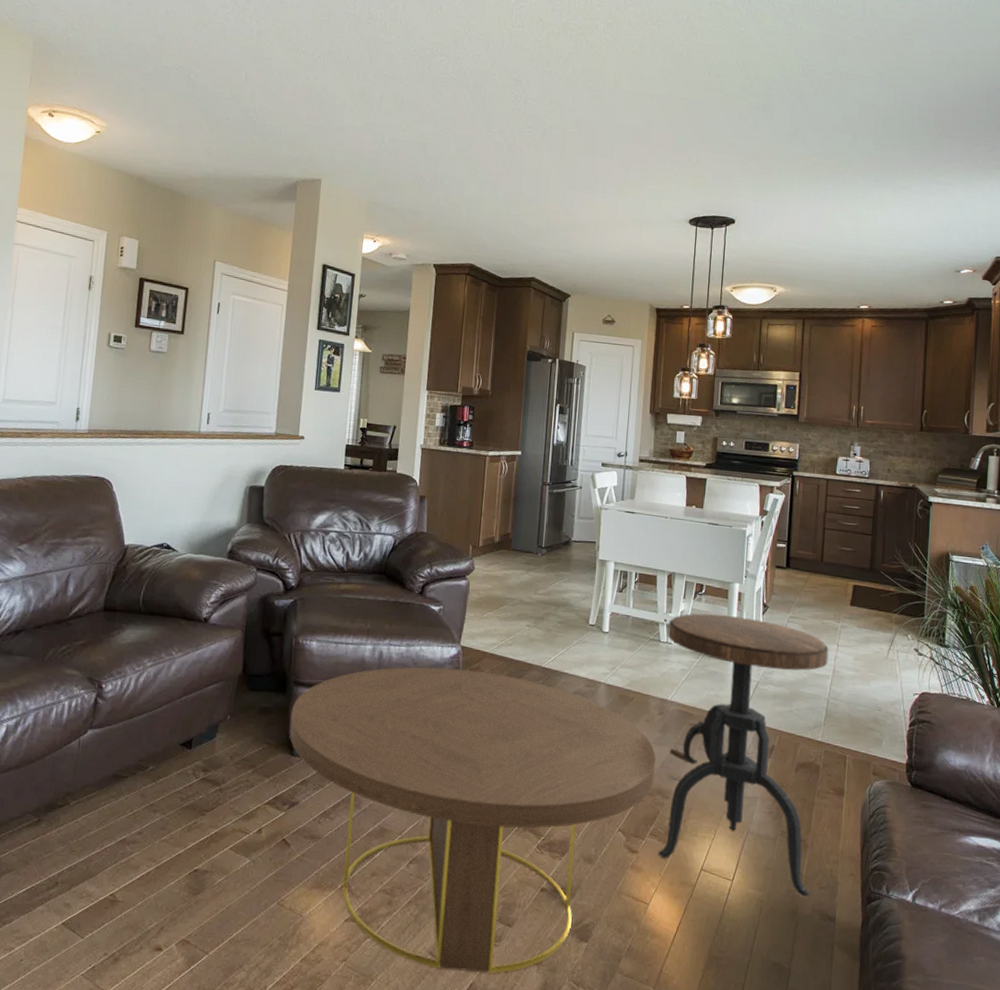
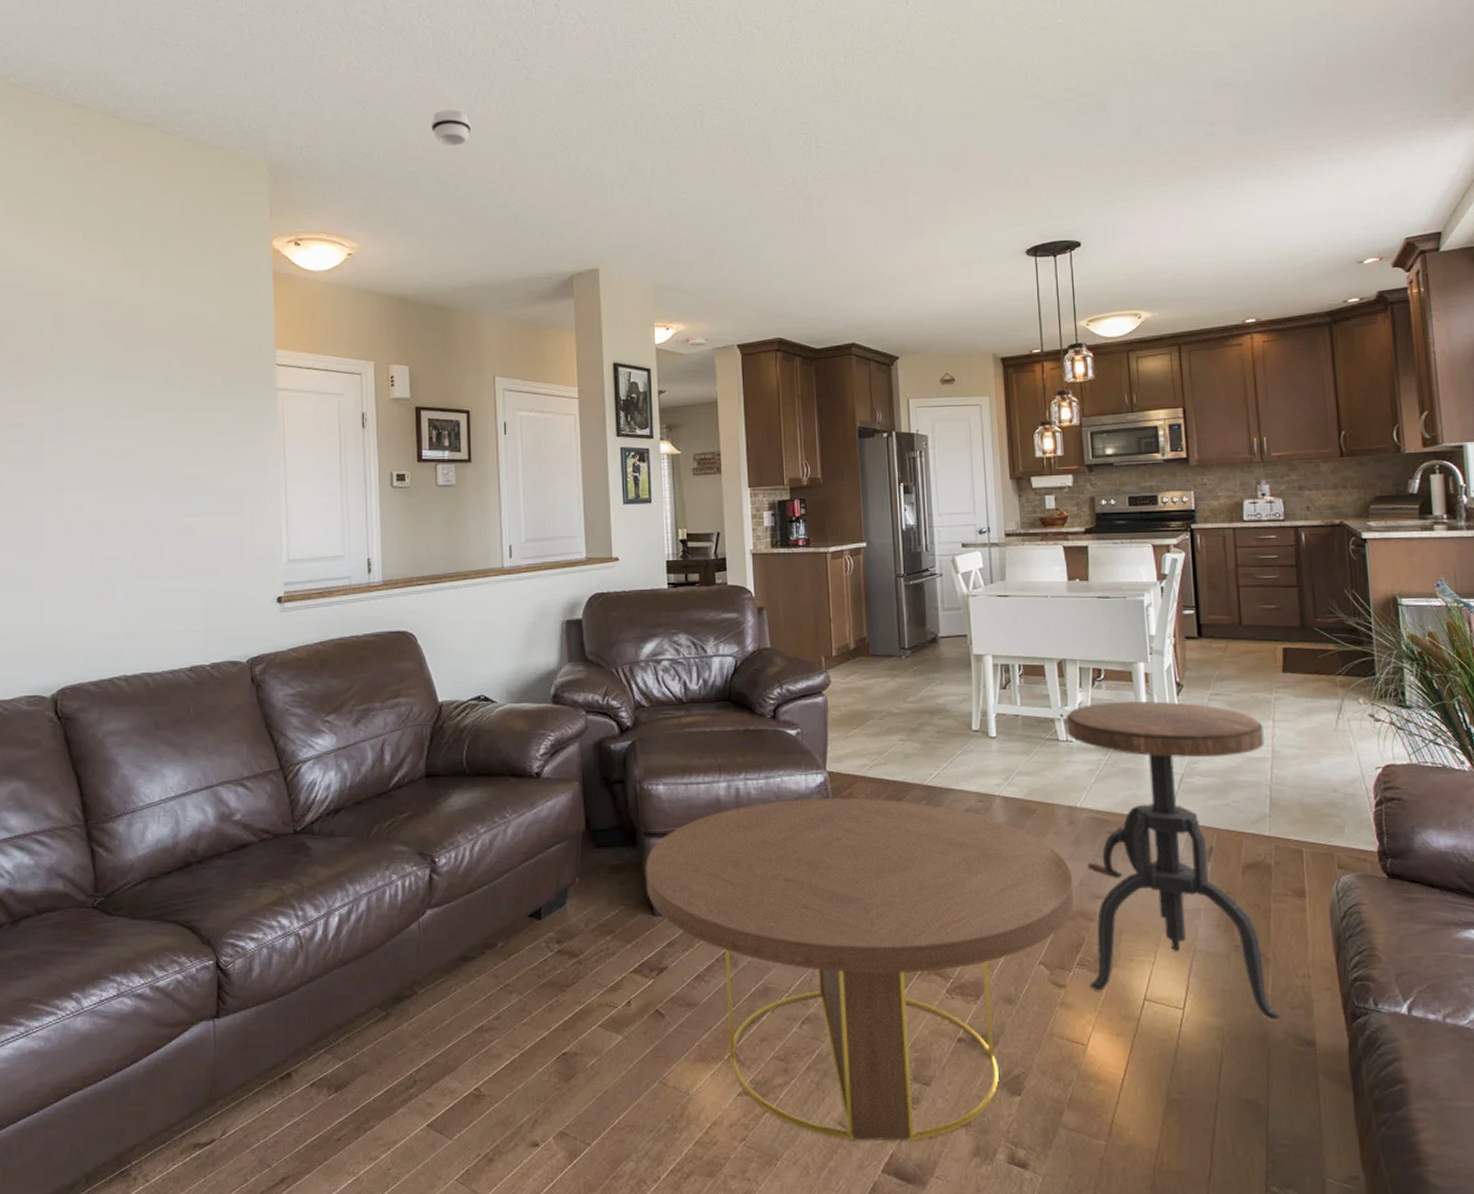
smoke detector: none [188,16,225,51] -> present [430,109,472,146]

